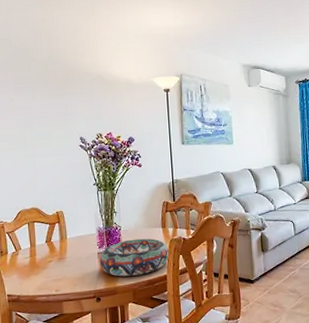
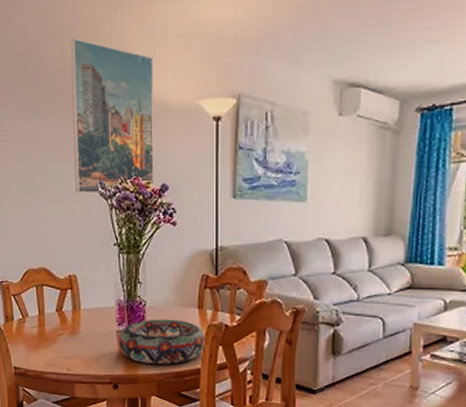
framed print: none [56,37,123,147] -> present [71,38,154,194]

